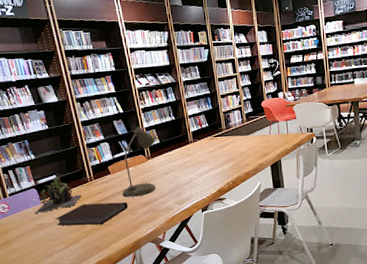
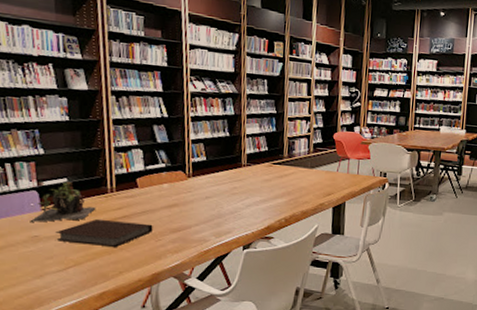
desk lamp: present [122,127,156,197] -> none [148,137,202,220]

